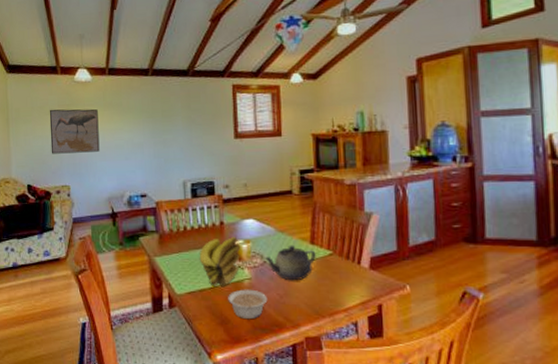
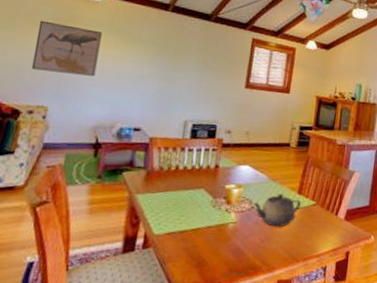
banana: present [199,236,241,286] -> none [186,180,232,229]
legume: present [228,289,268,320] -> none [209,232,249,263]

